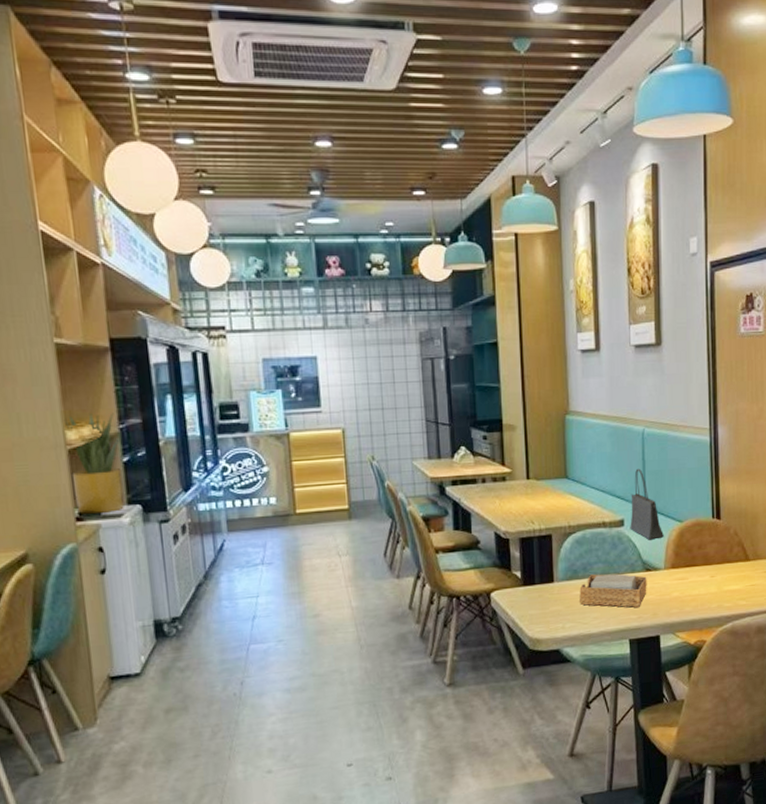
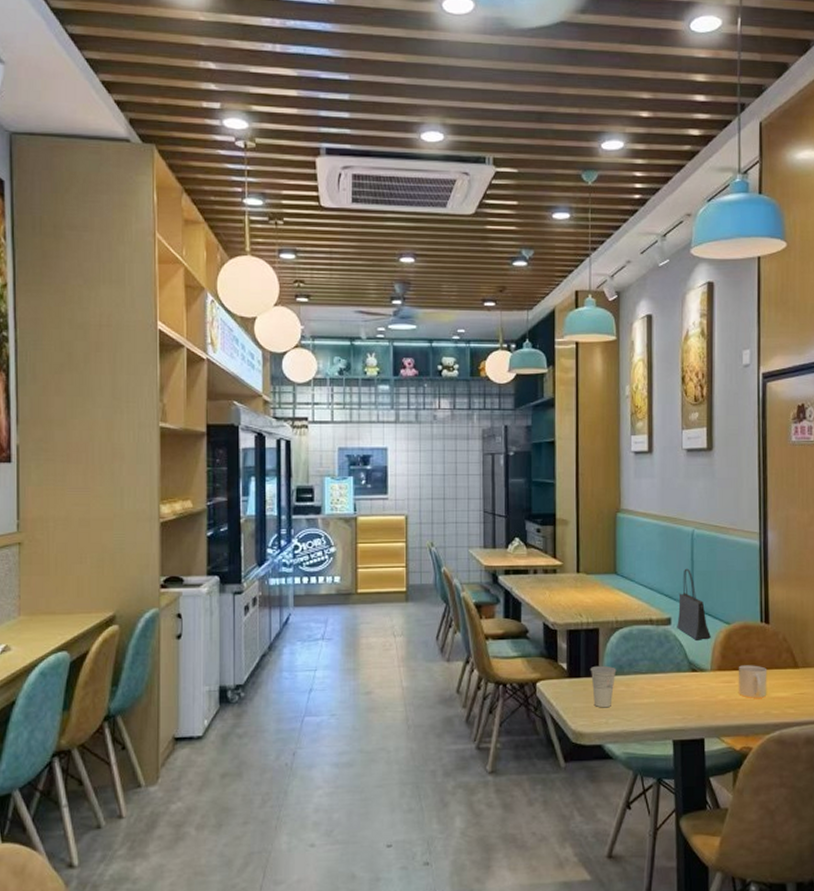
planter: present [63,413,124,514] -> none [159,491,205,582]
cup: none [544,571,571,614] -> present [590,665,617,708]
napkin holder: present [579,573,647,608] -> none [624,671,693,709]
cup: none [691,560,720,593] -> present [737,665,768,698]

